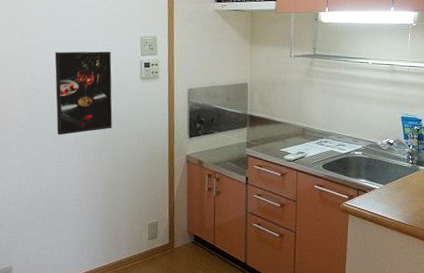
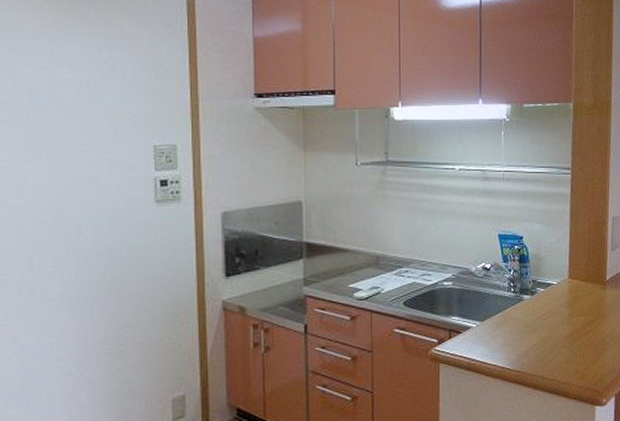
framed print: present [54,51,113,135] -> none [30,167,116,285]

